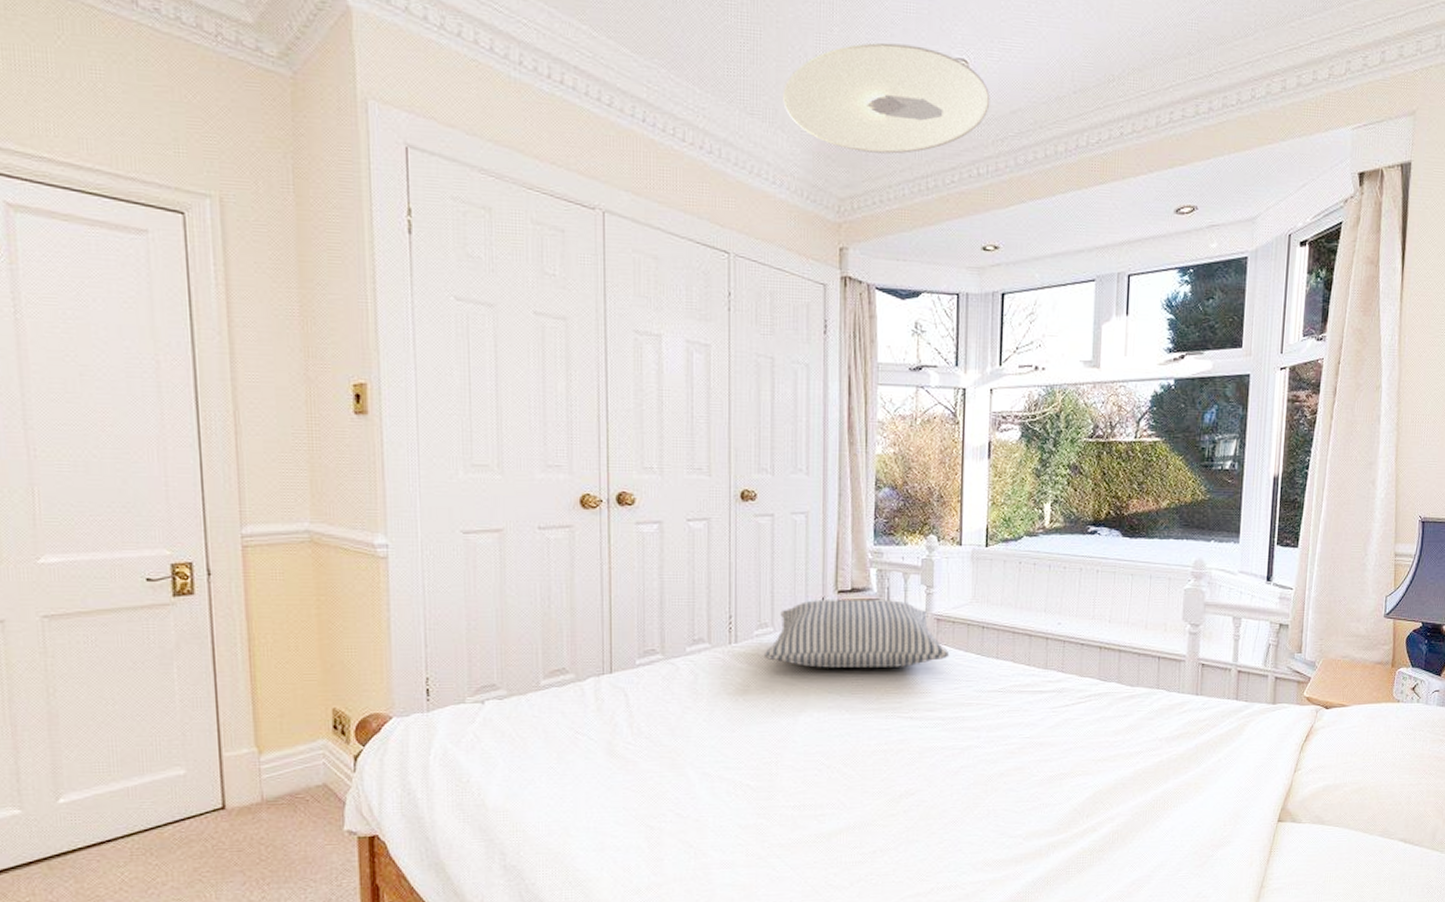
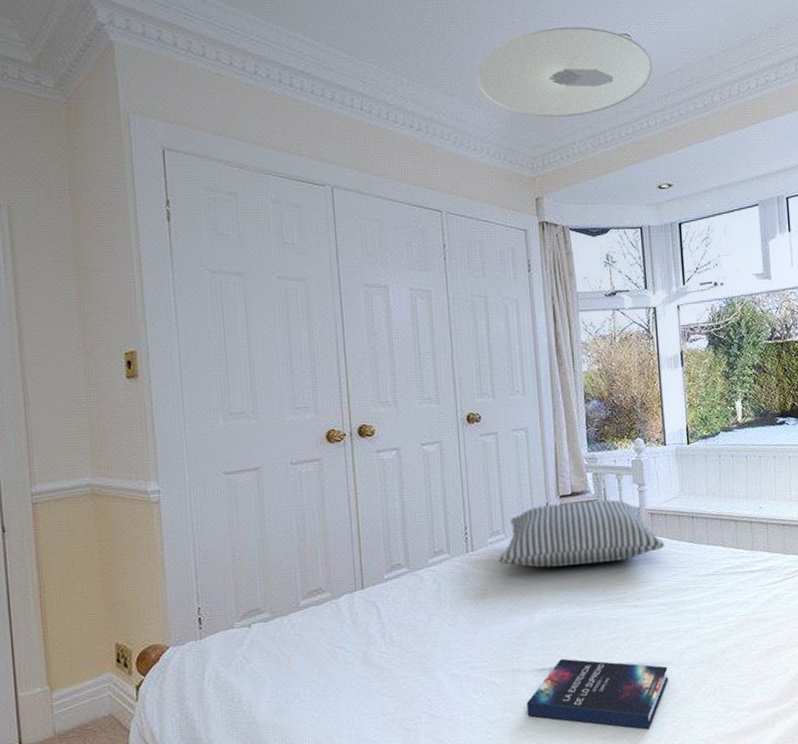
hardback book: none [782,767,940,849] -> present [526,658,669,730]

